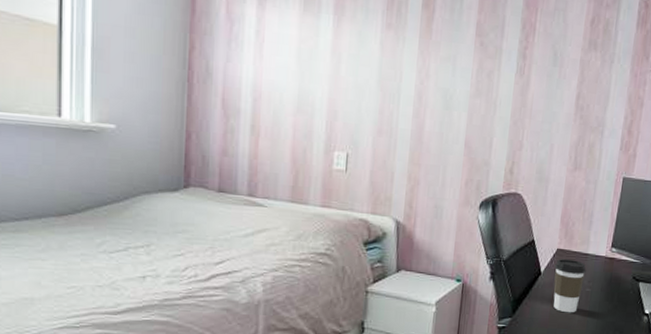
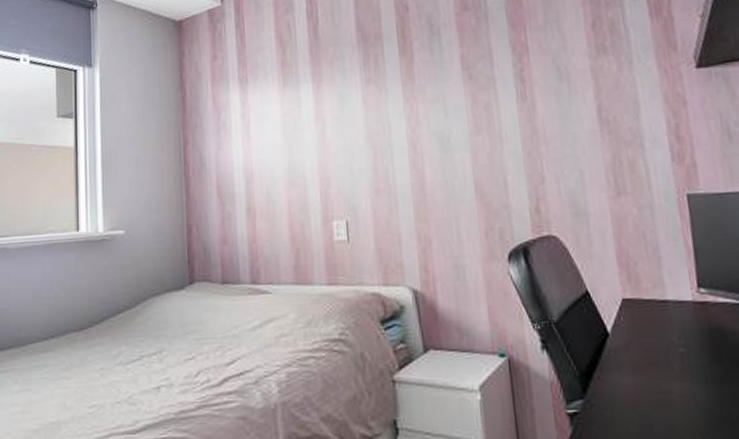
coffee cup: present [553,259,587,313] -> none [625,311,674,386]

